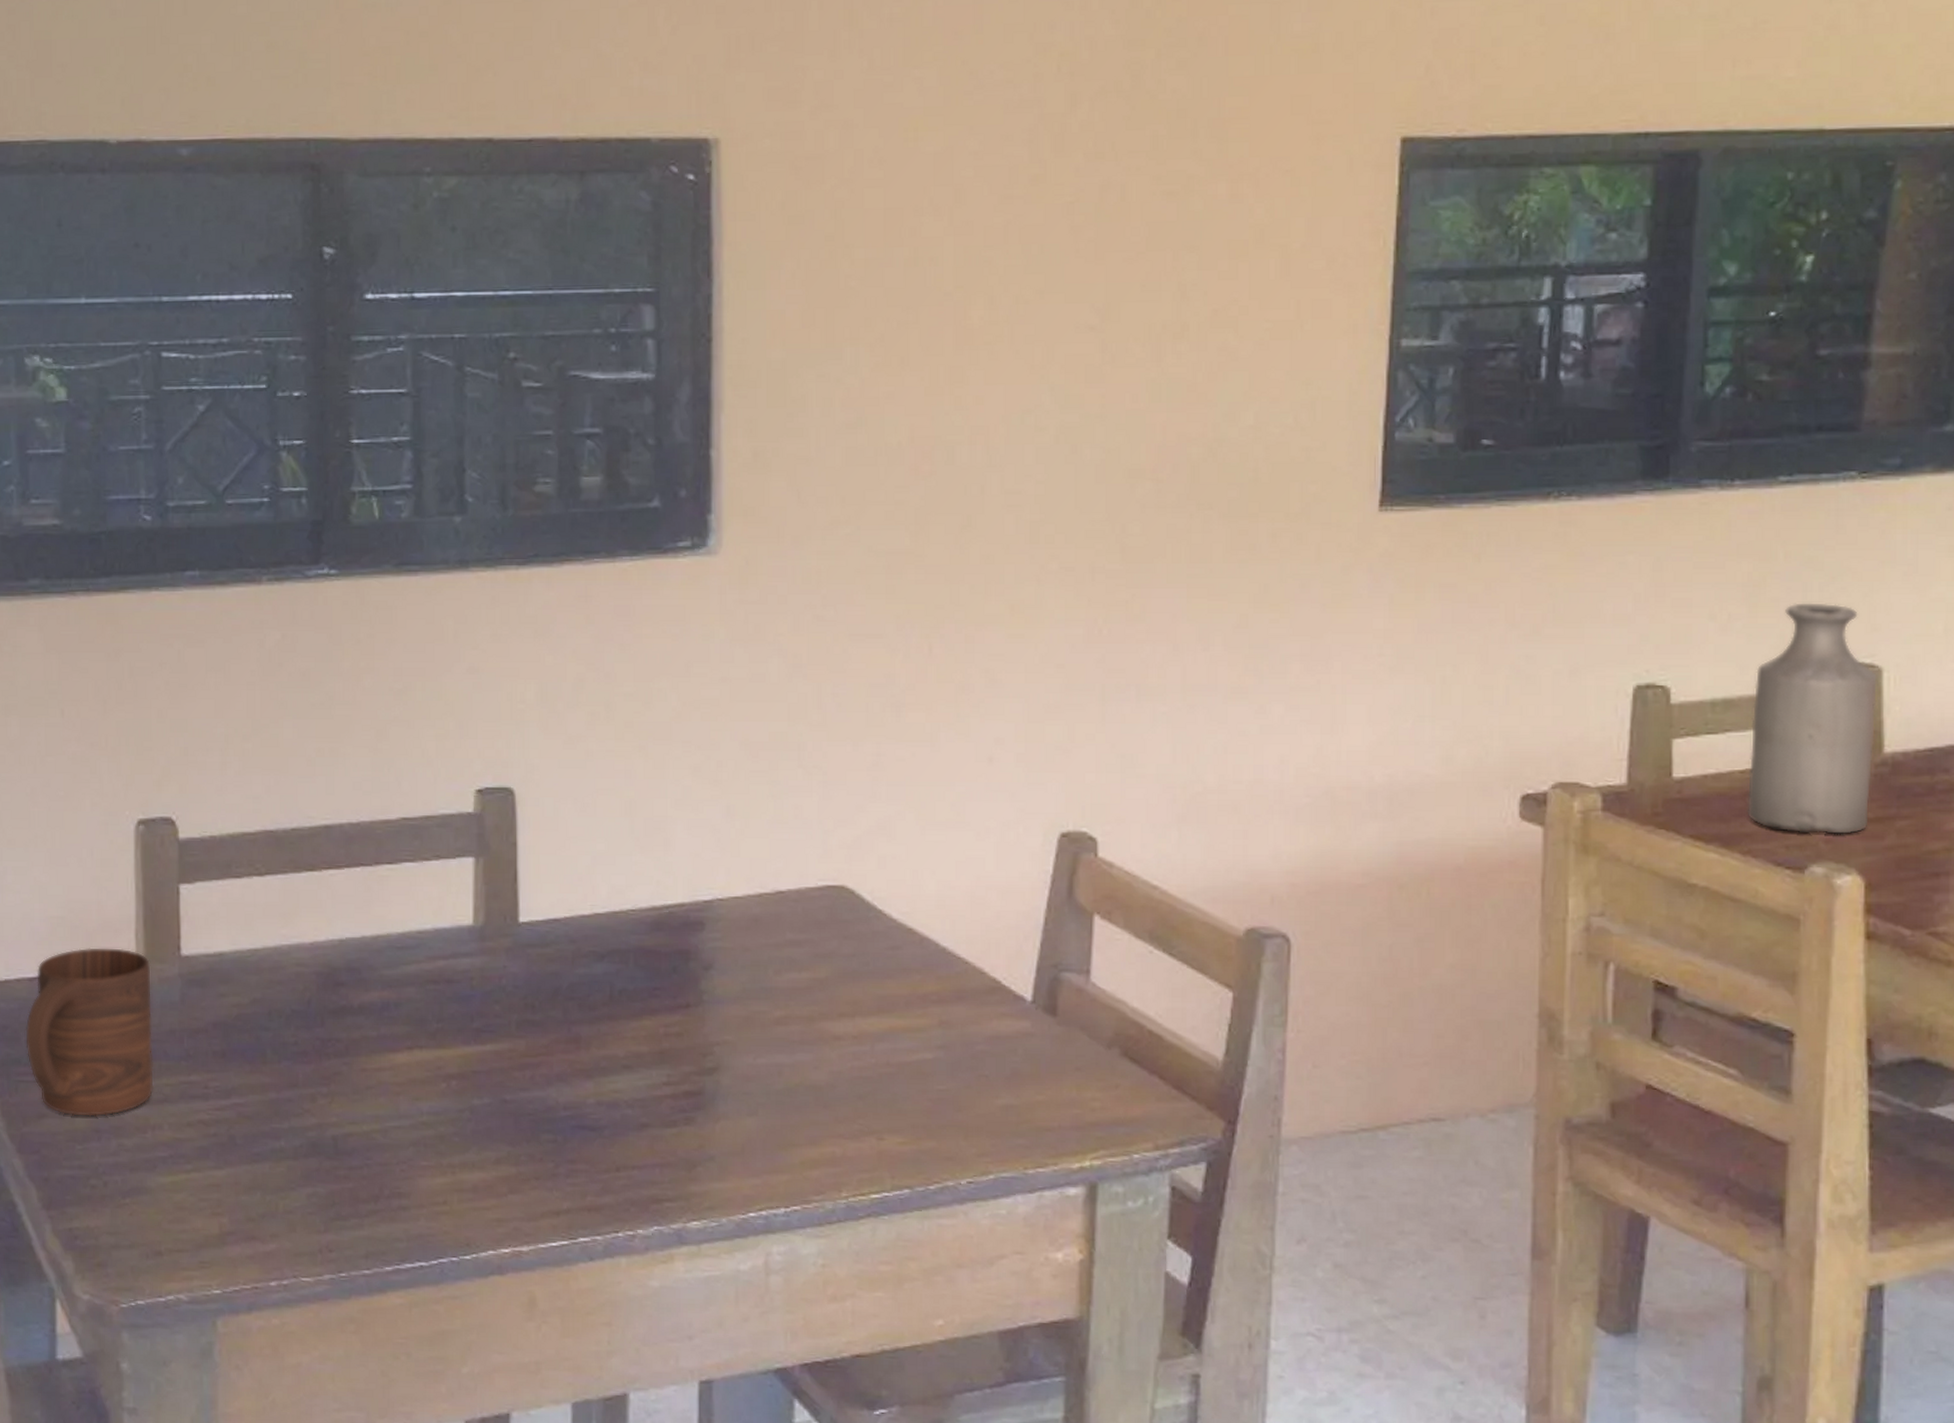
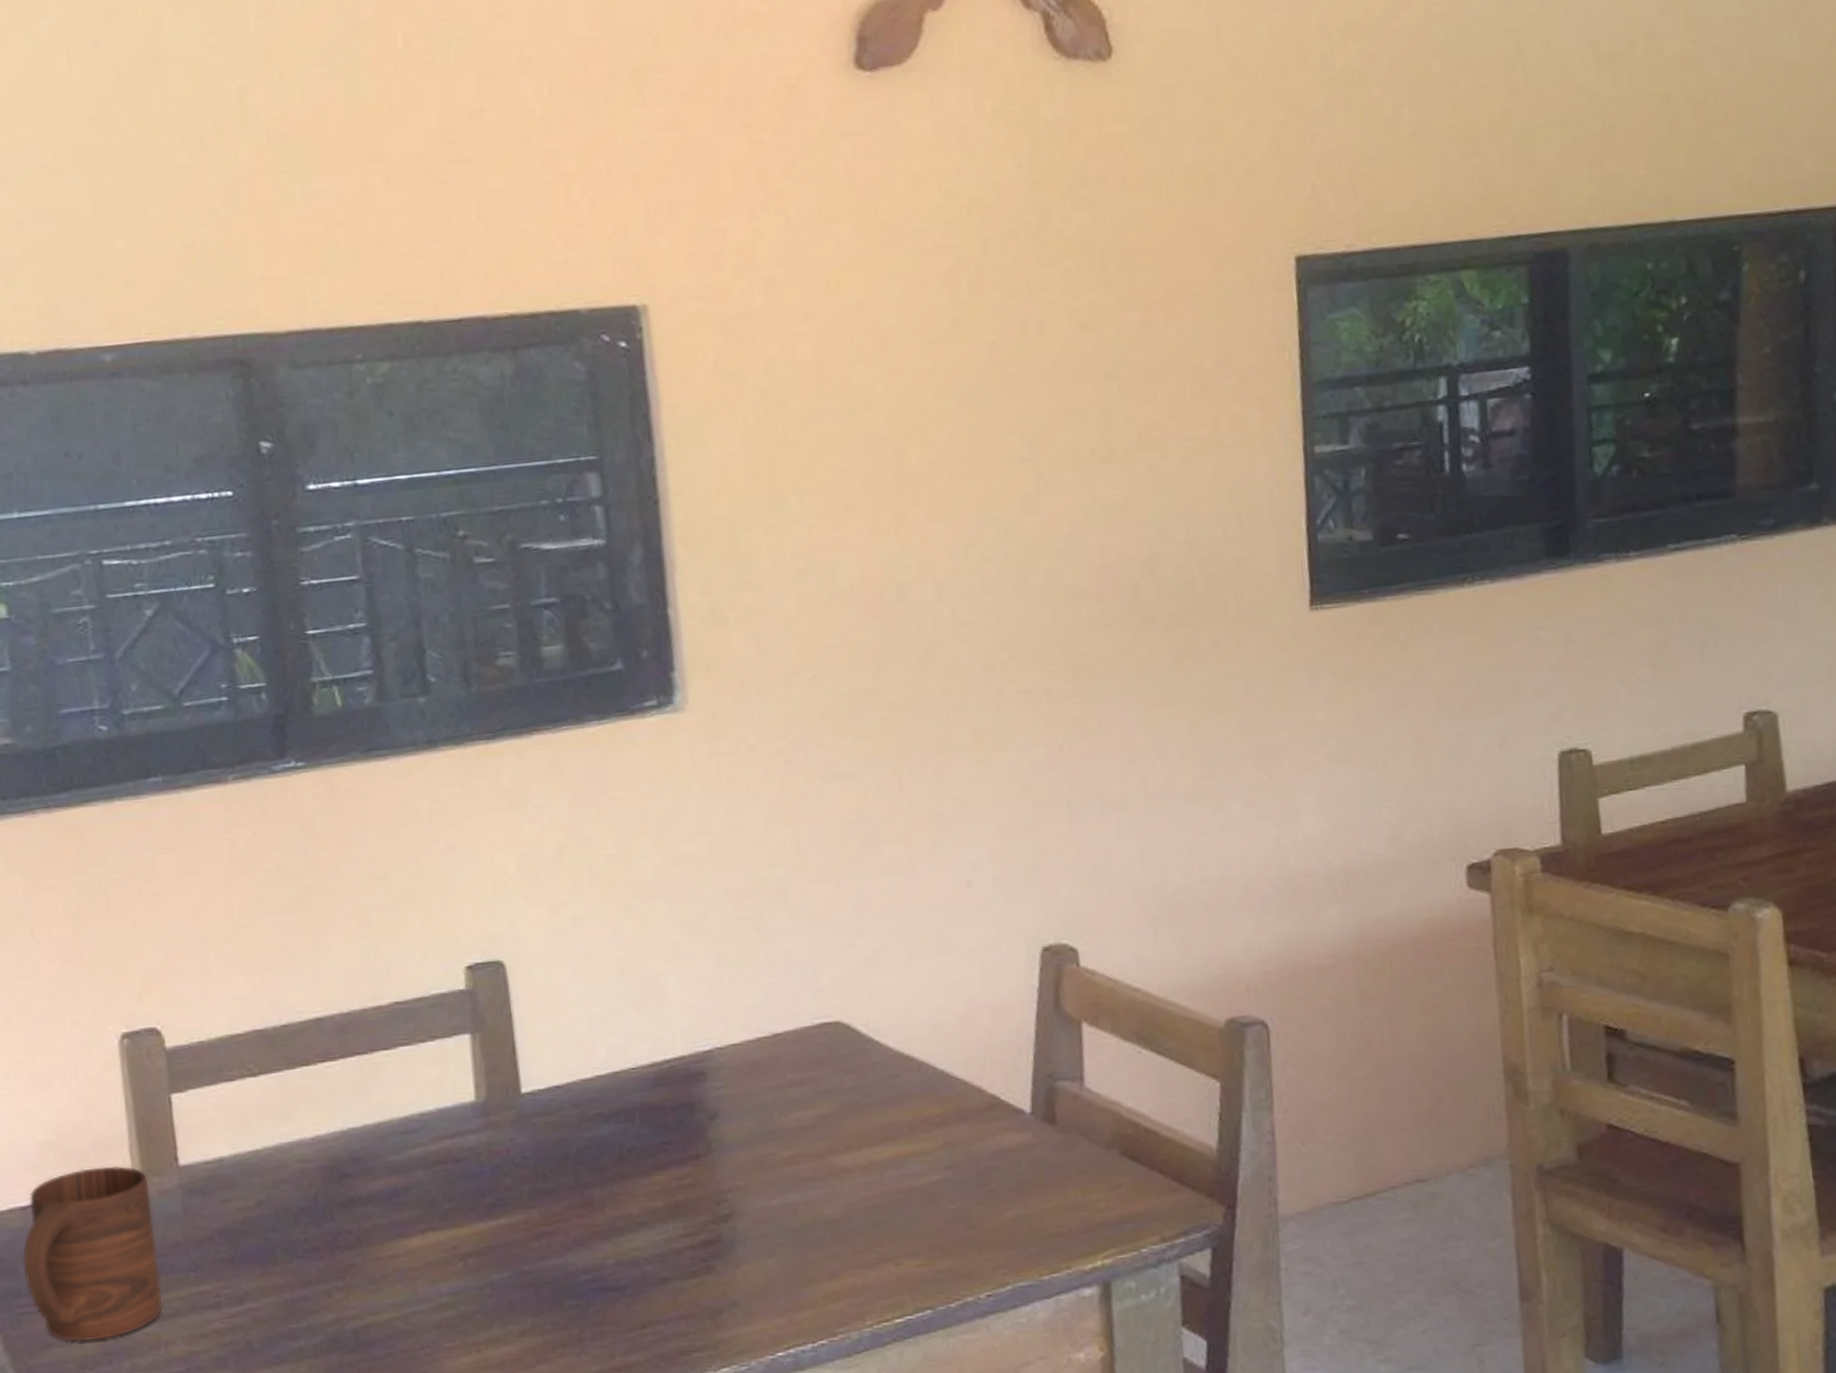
bottle: present [1747,603,1877,834] -> none [1666,658,1780,874]

